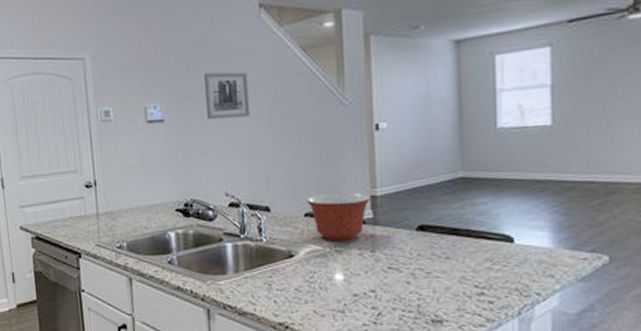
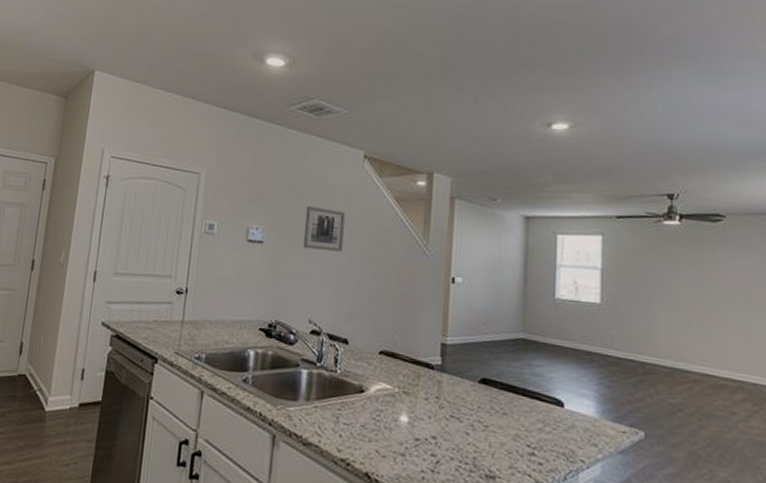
mixing bowl: present [306,192,372,241] -> none [382,334,442,384]

